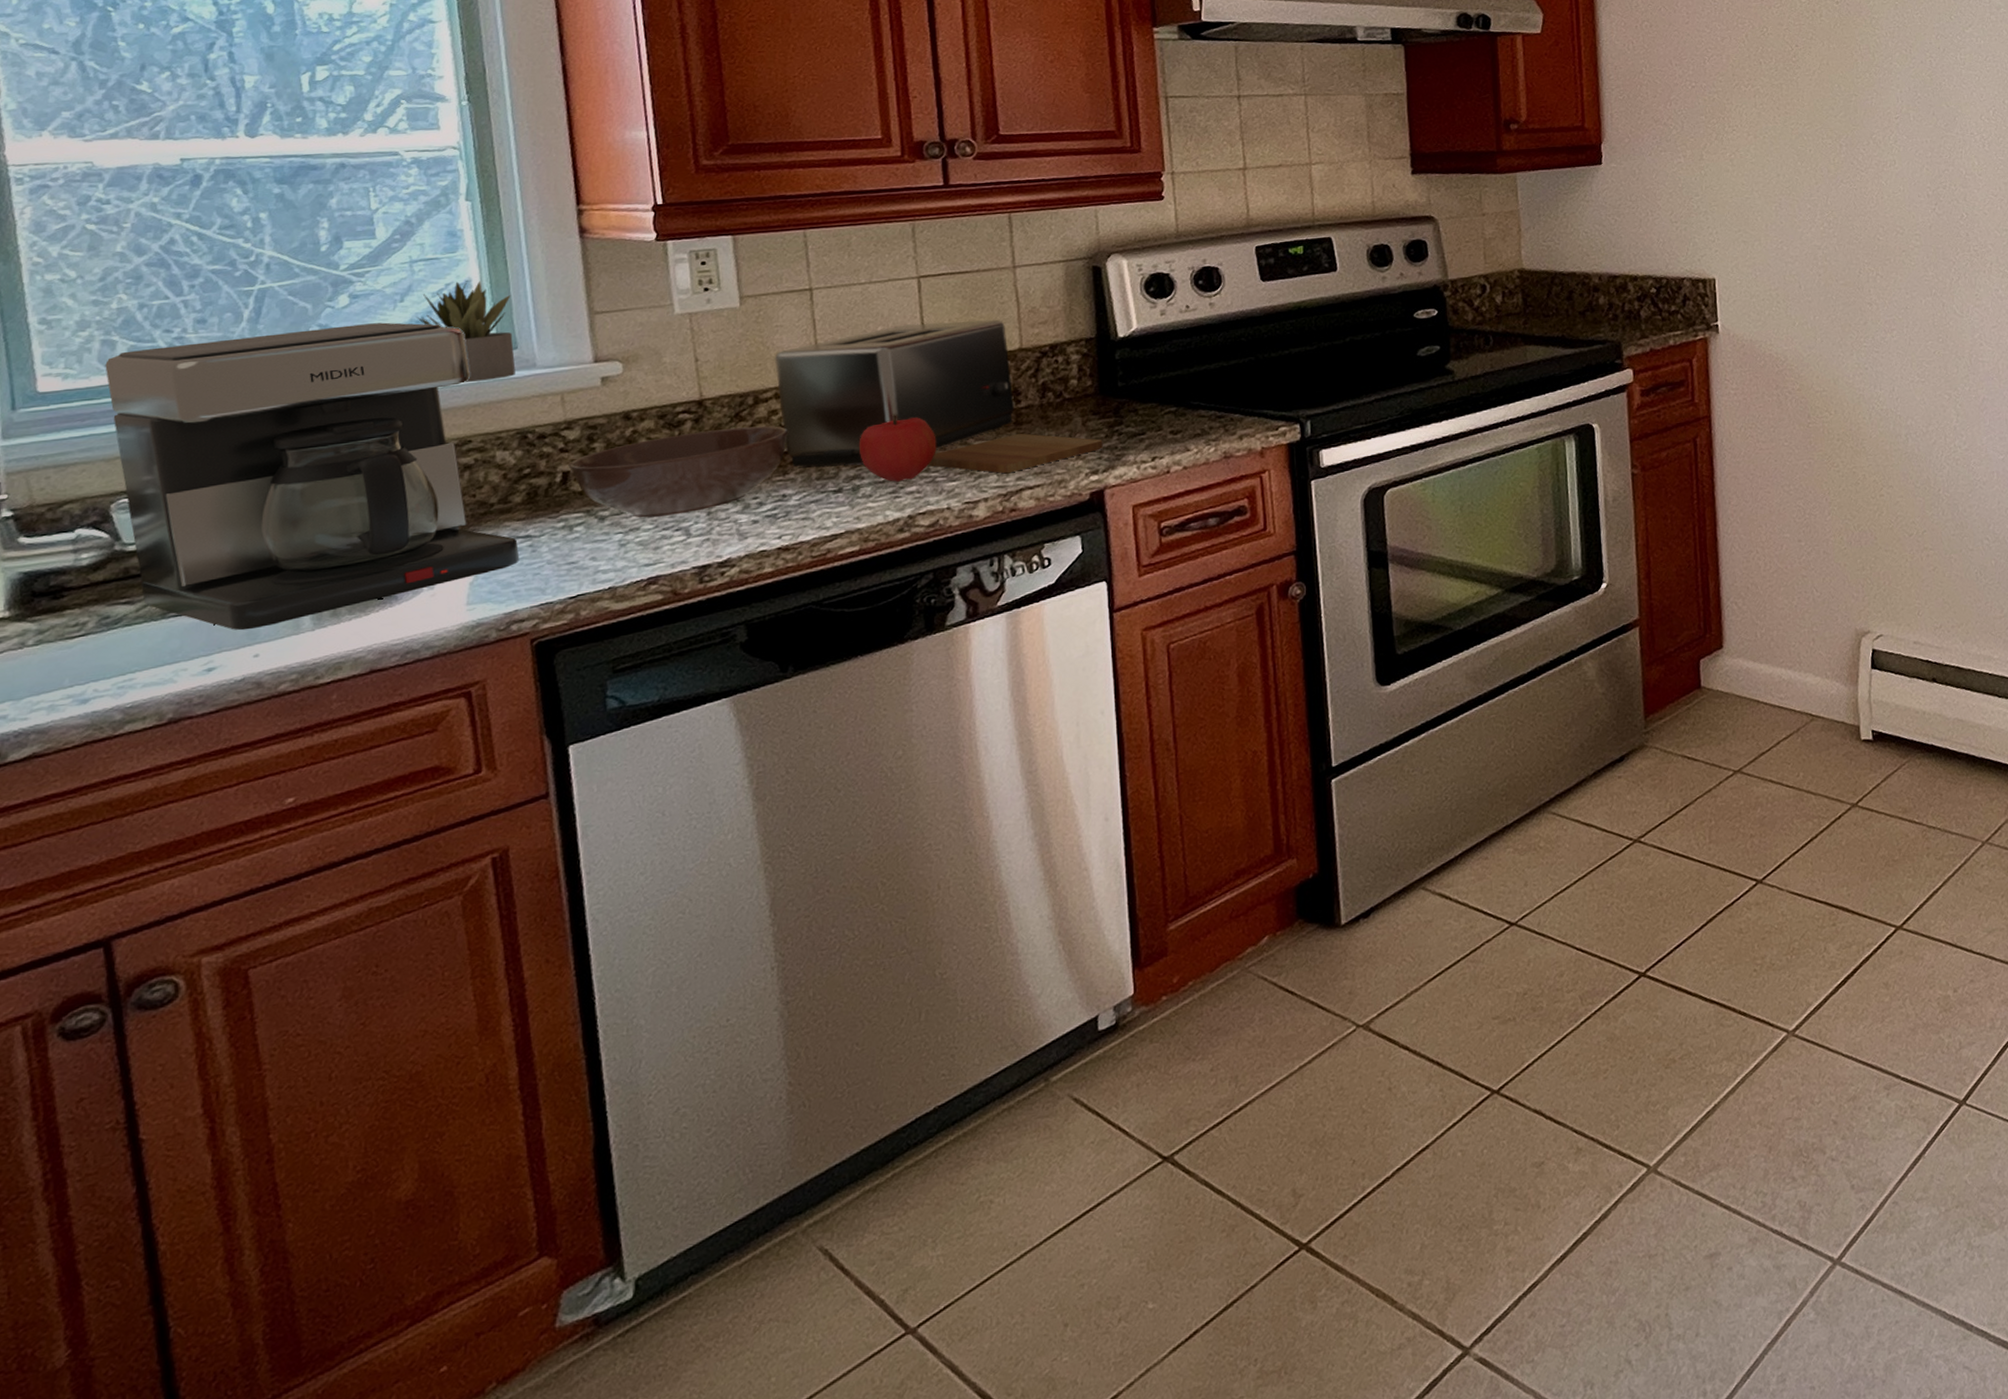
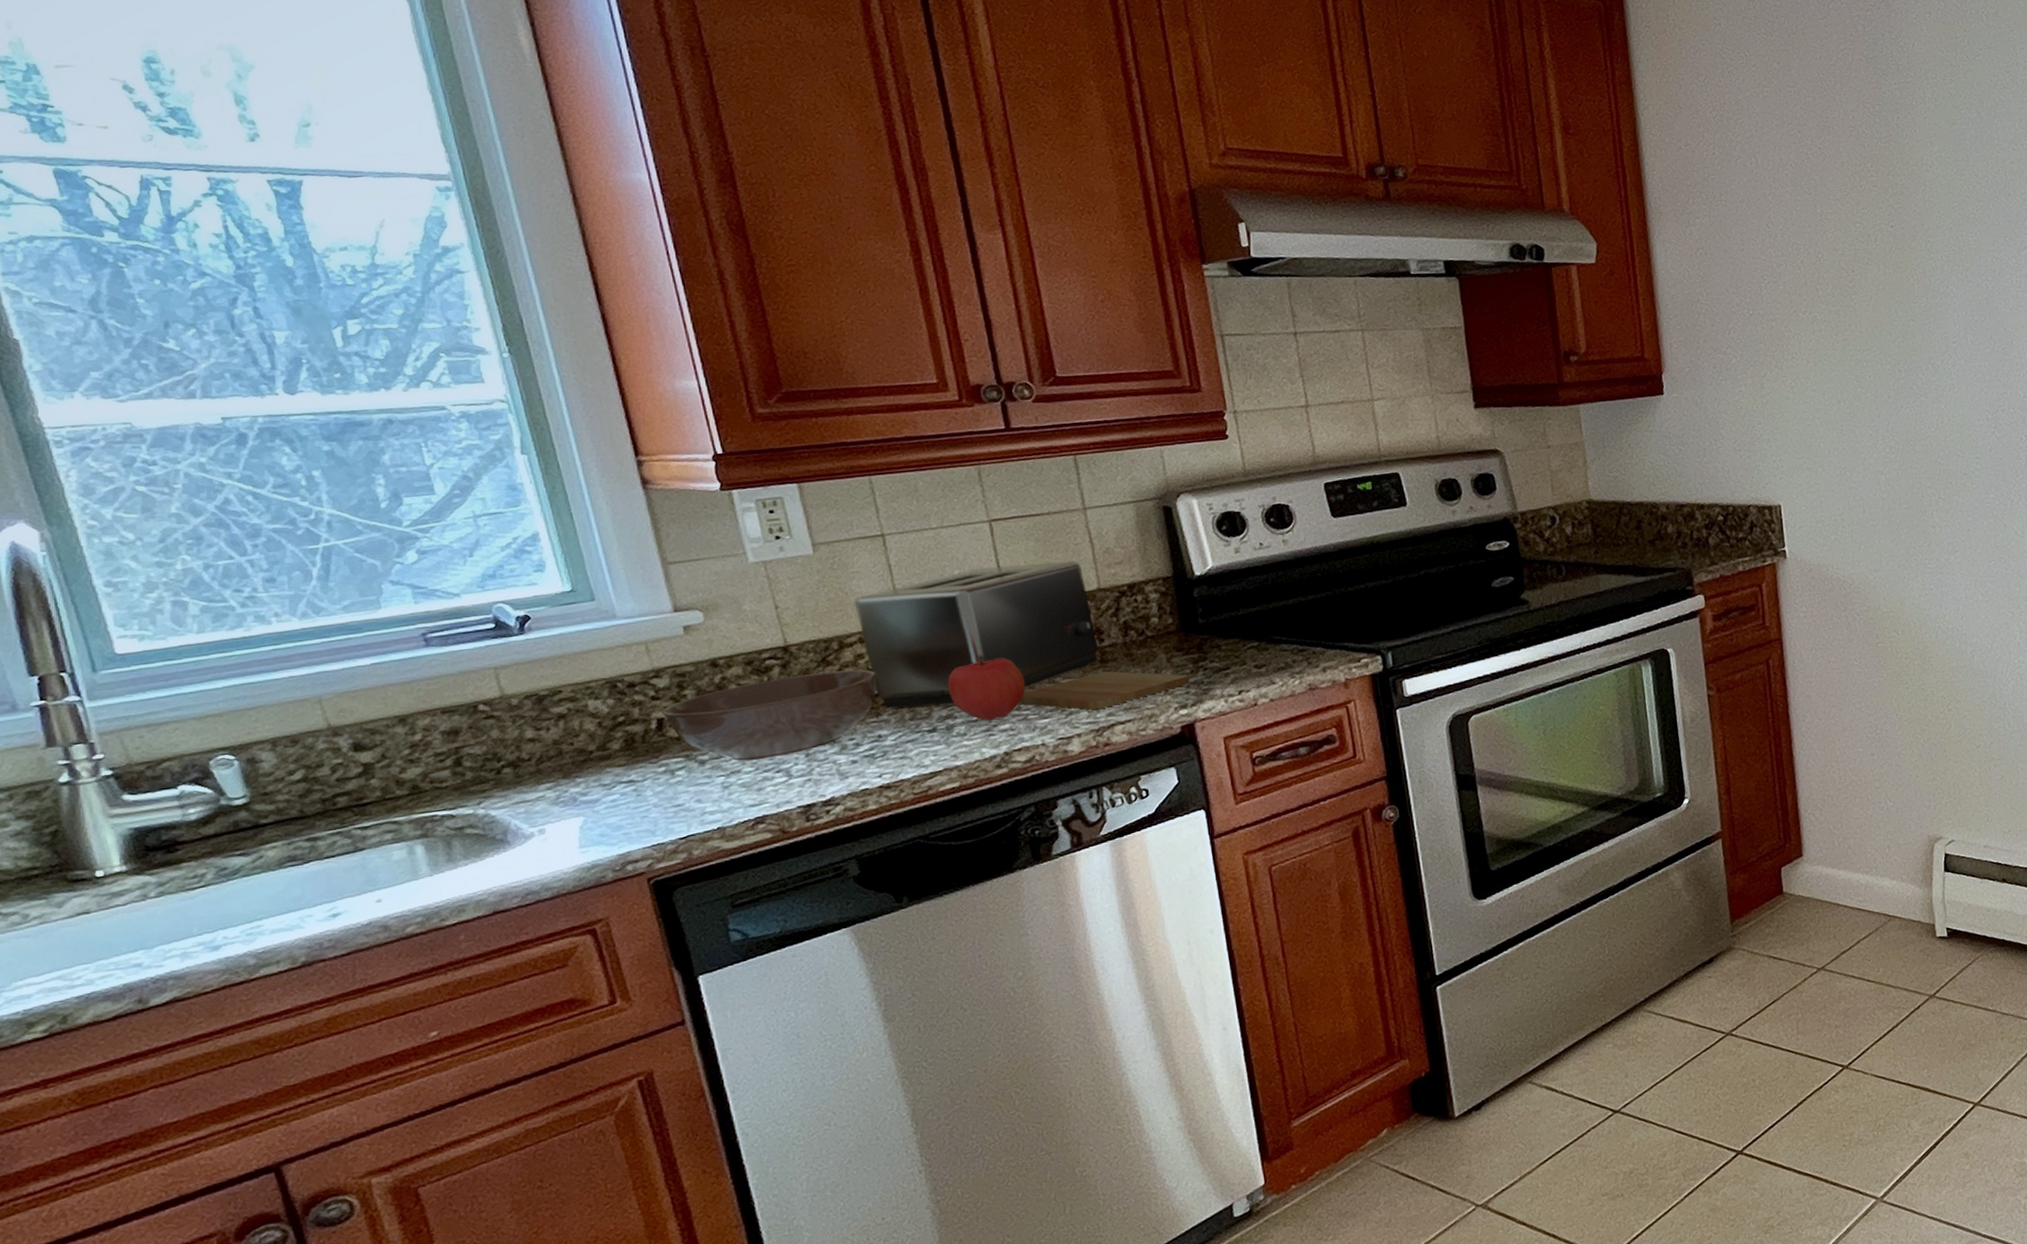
coffee maker: present [105,322,520,631] -> none [180,577,626,878]
succulent plant: present [417,281,516,384] -> none [489,534,596,636]

